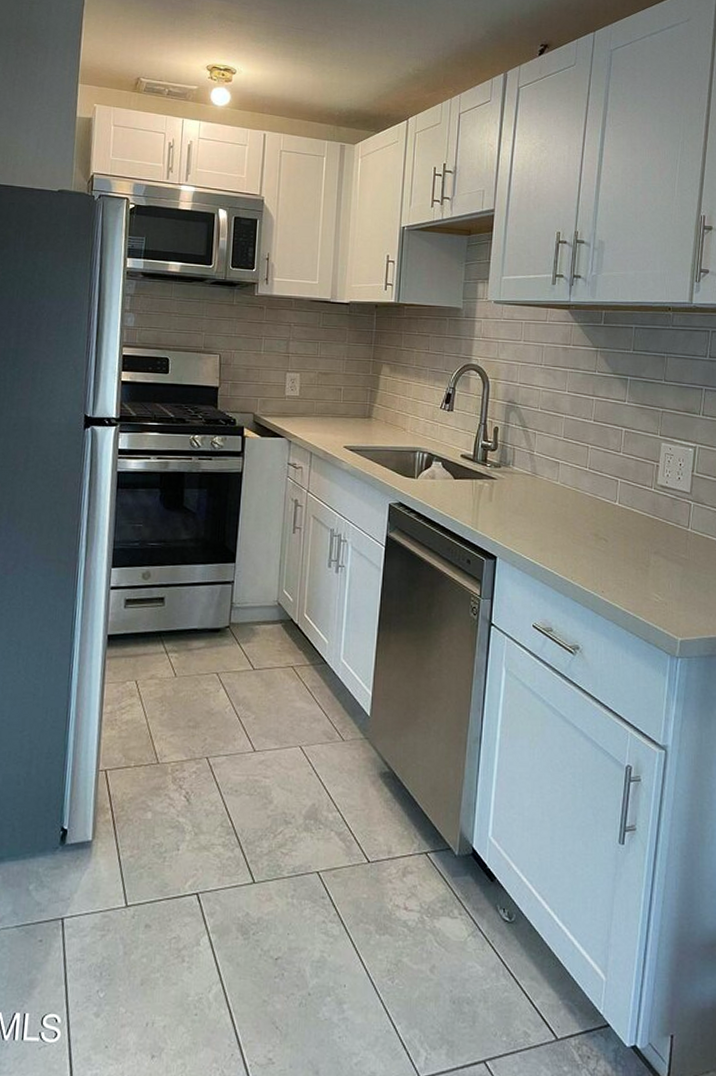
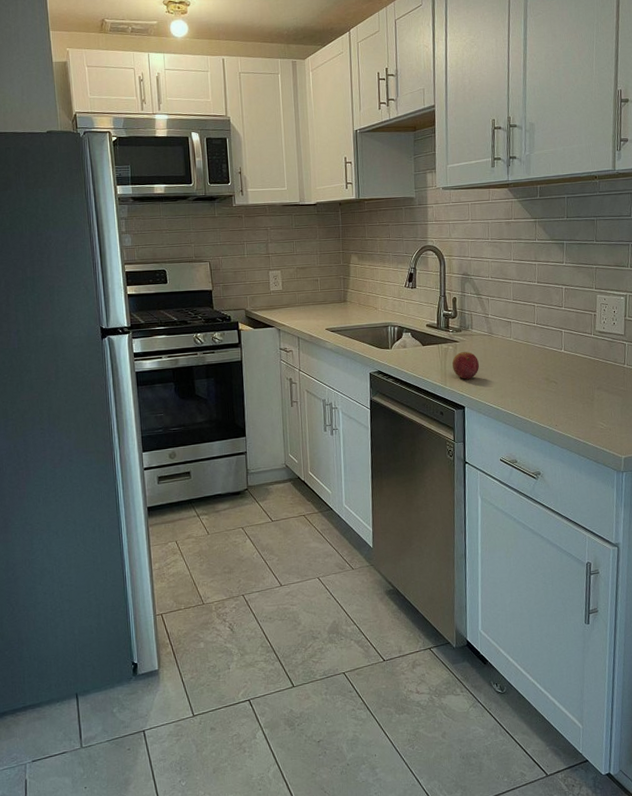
fruit: none [486,492,519,524] -> present [451,352,480,379]

